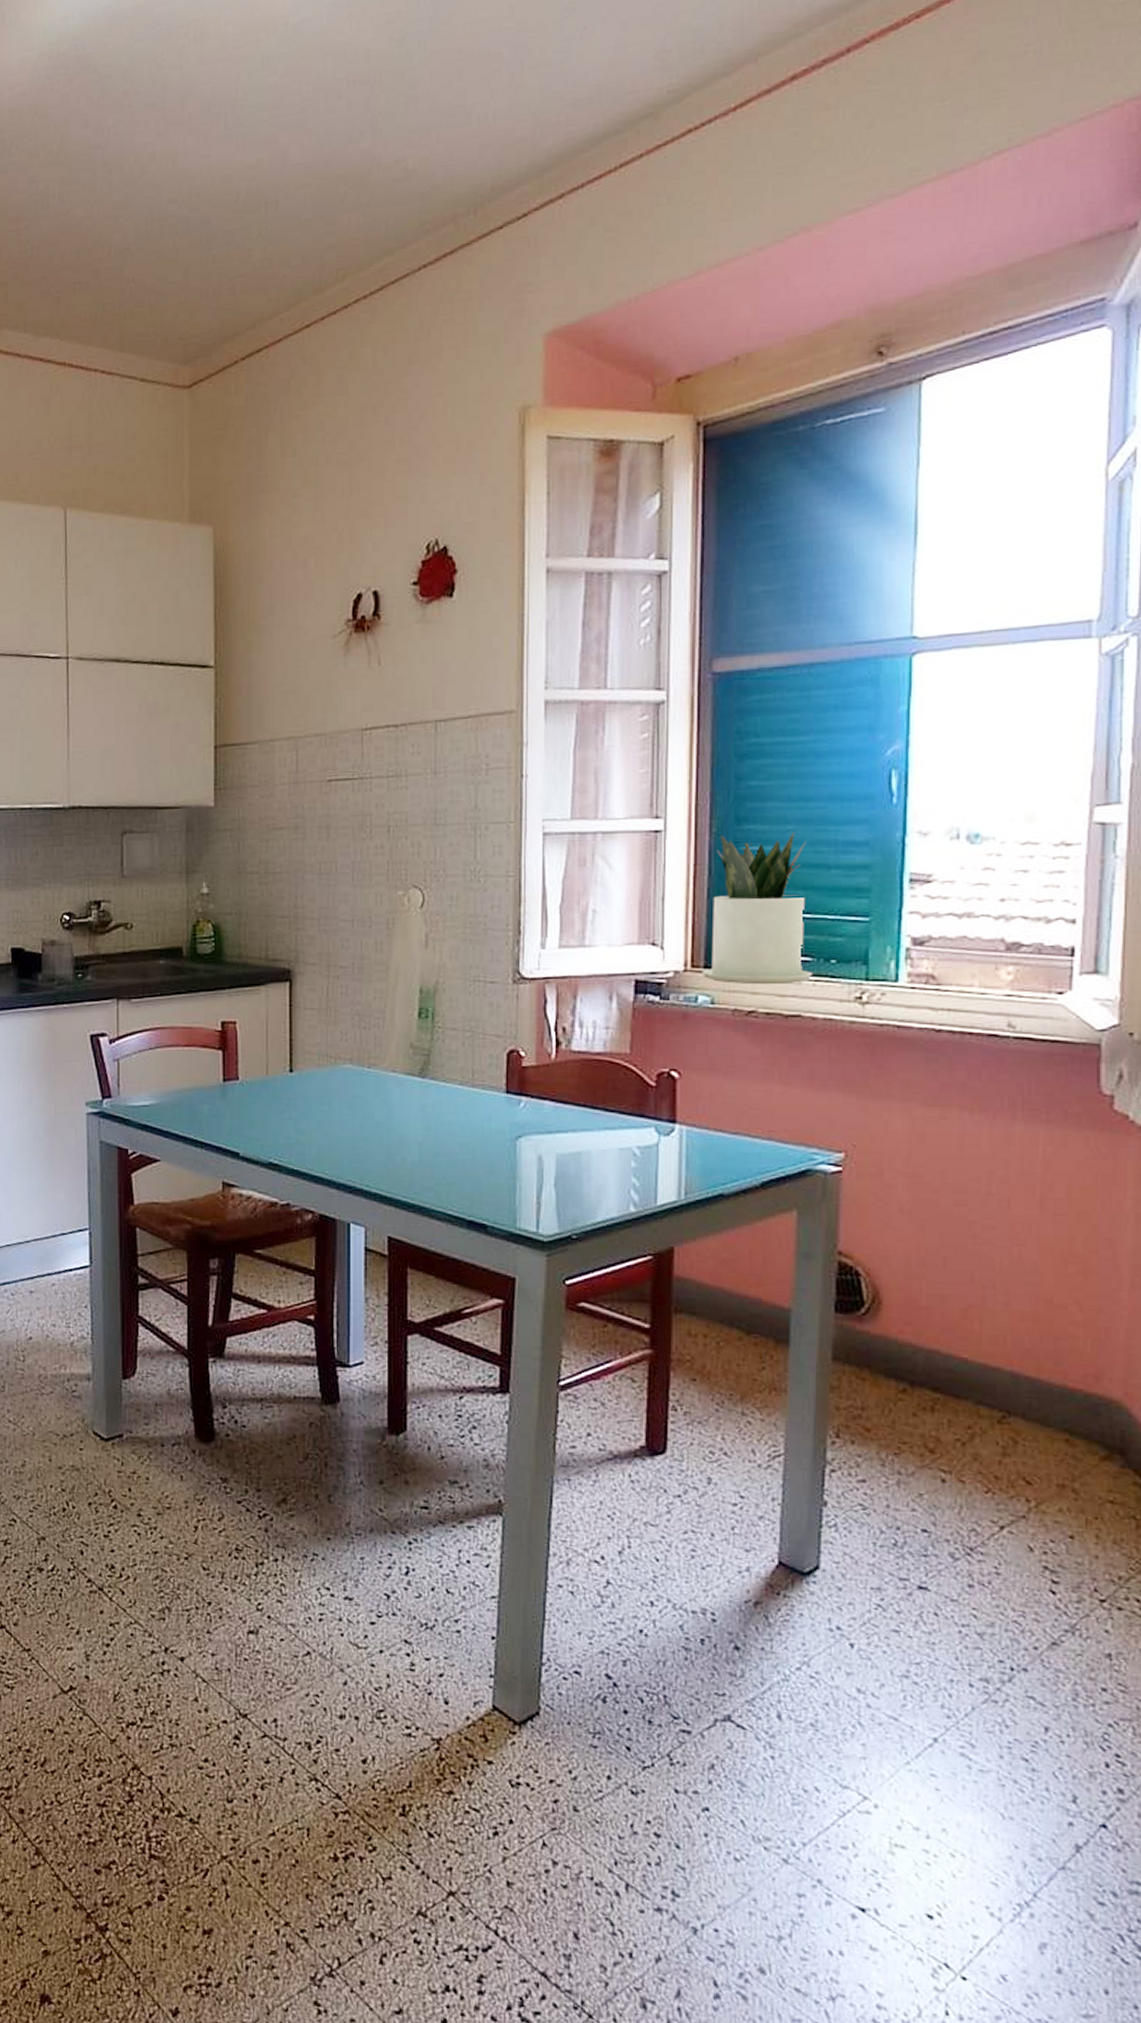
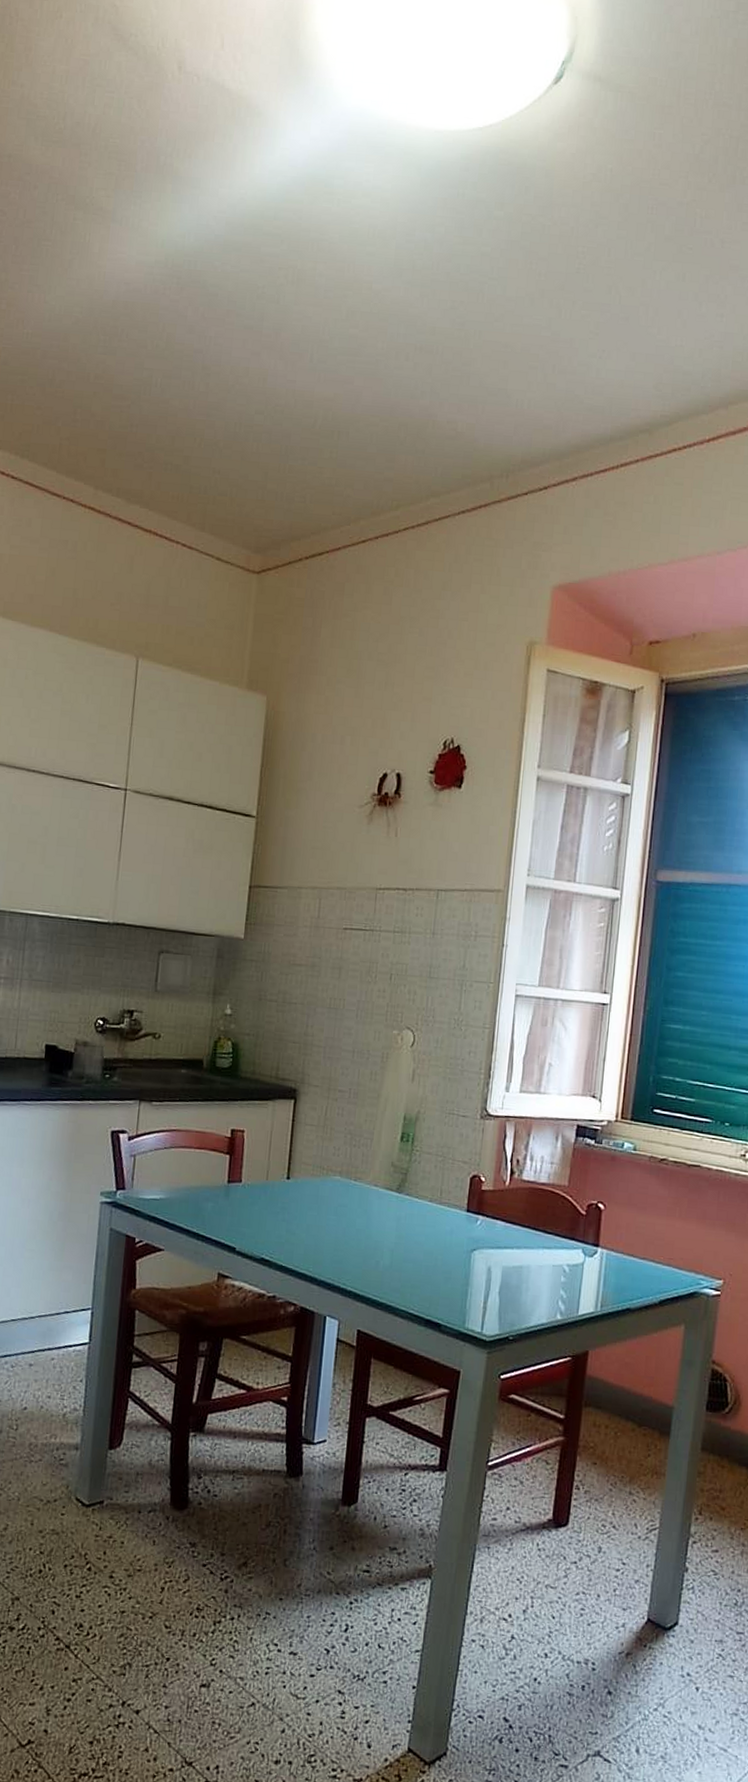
planter: present [702,832,813,985] -> none [629,1012,714,1140]

